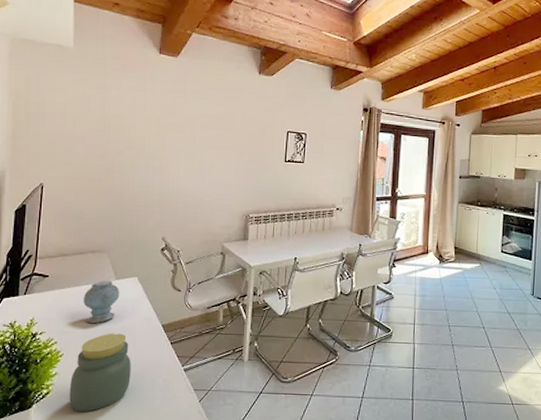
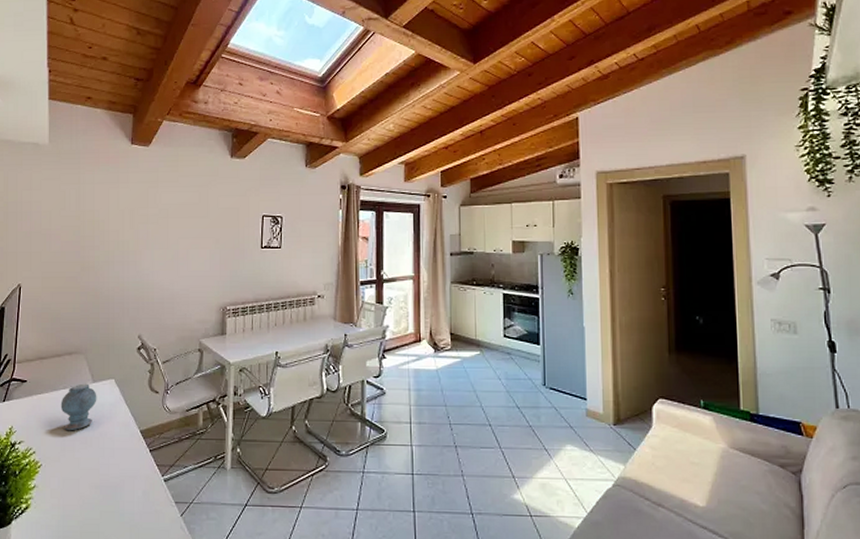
jar: present [69,333,131,412] -> none [48,441,110,528]

